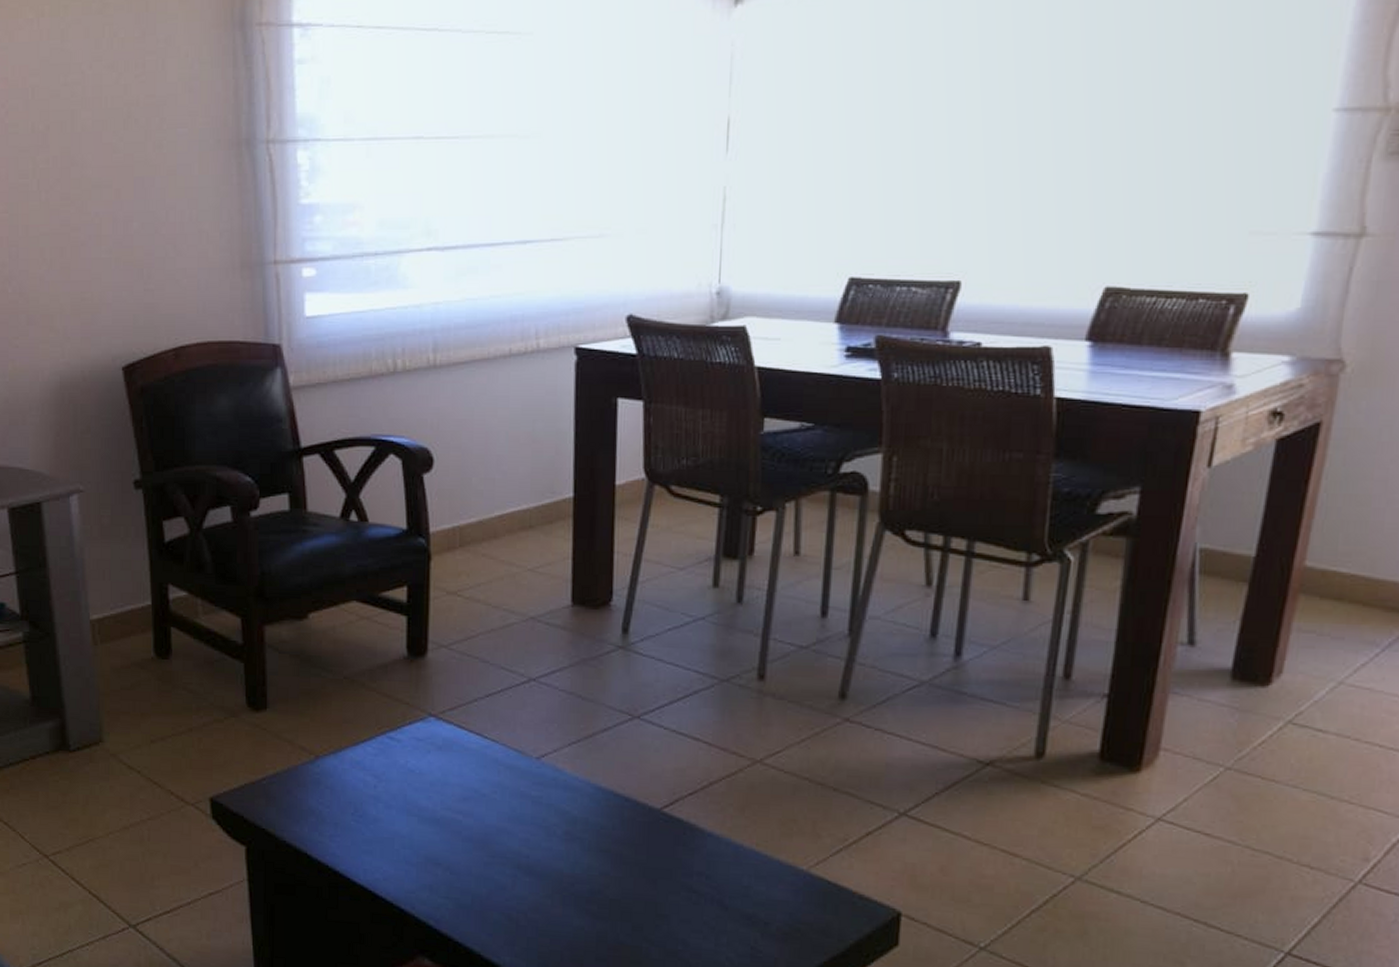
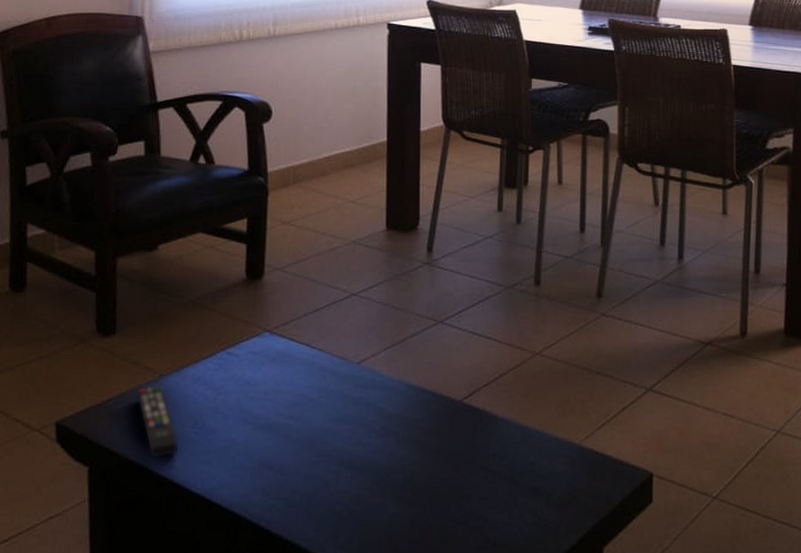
remote control: none [292,766,339,844] -> present [137,384,179,459]

